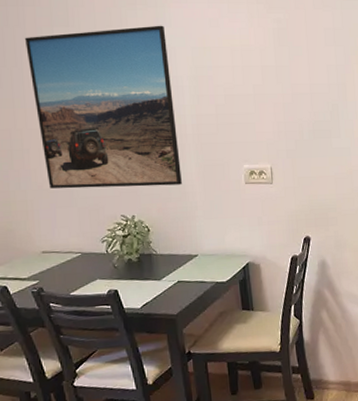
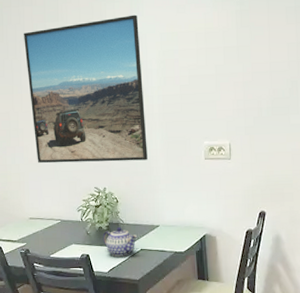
teapot: none [133,258,173,291] -> present [102,227,137,257]

